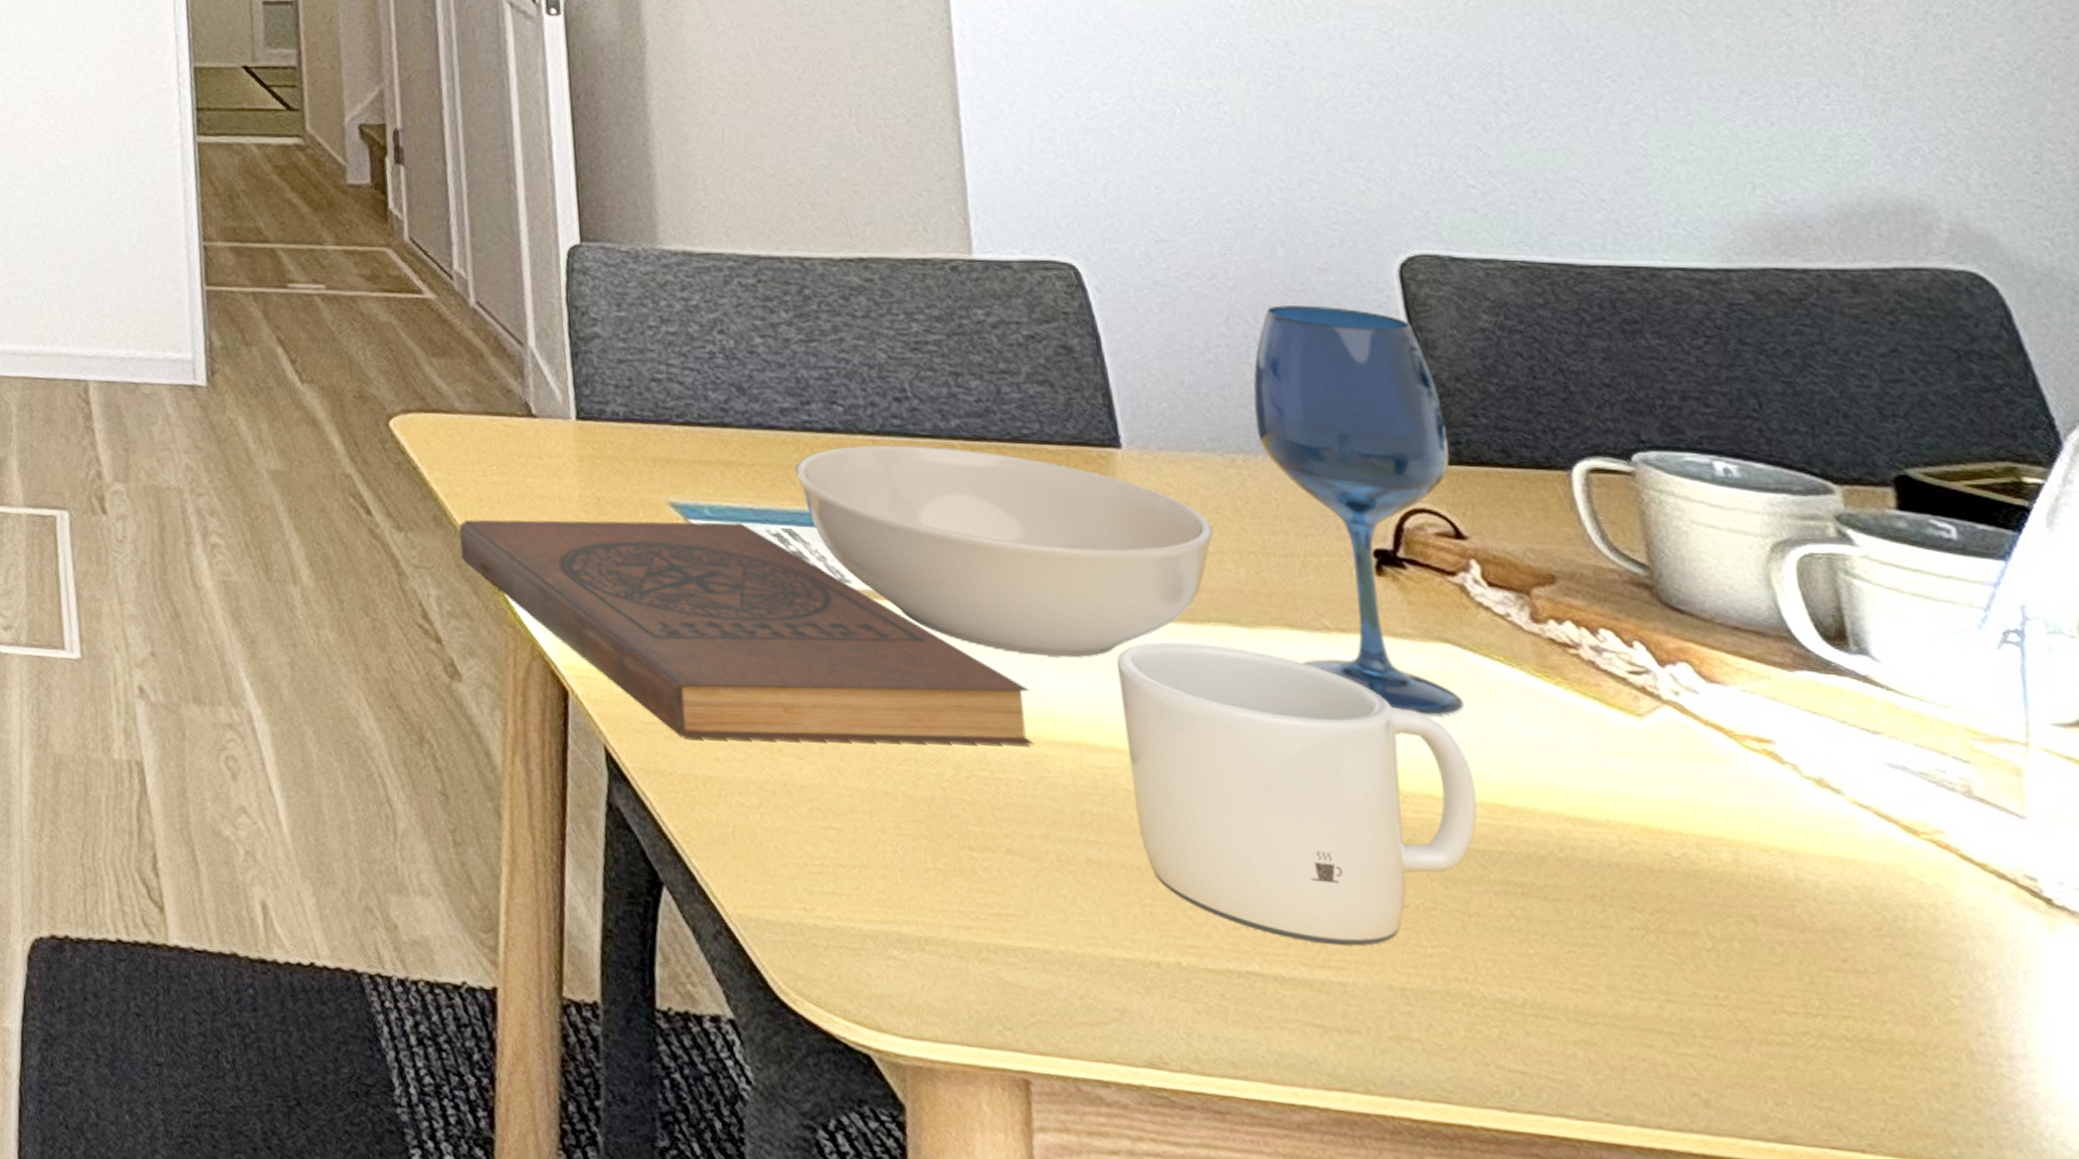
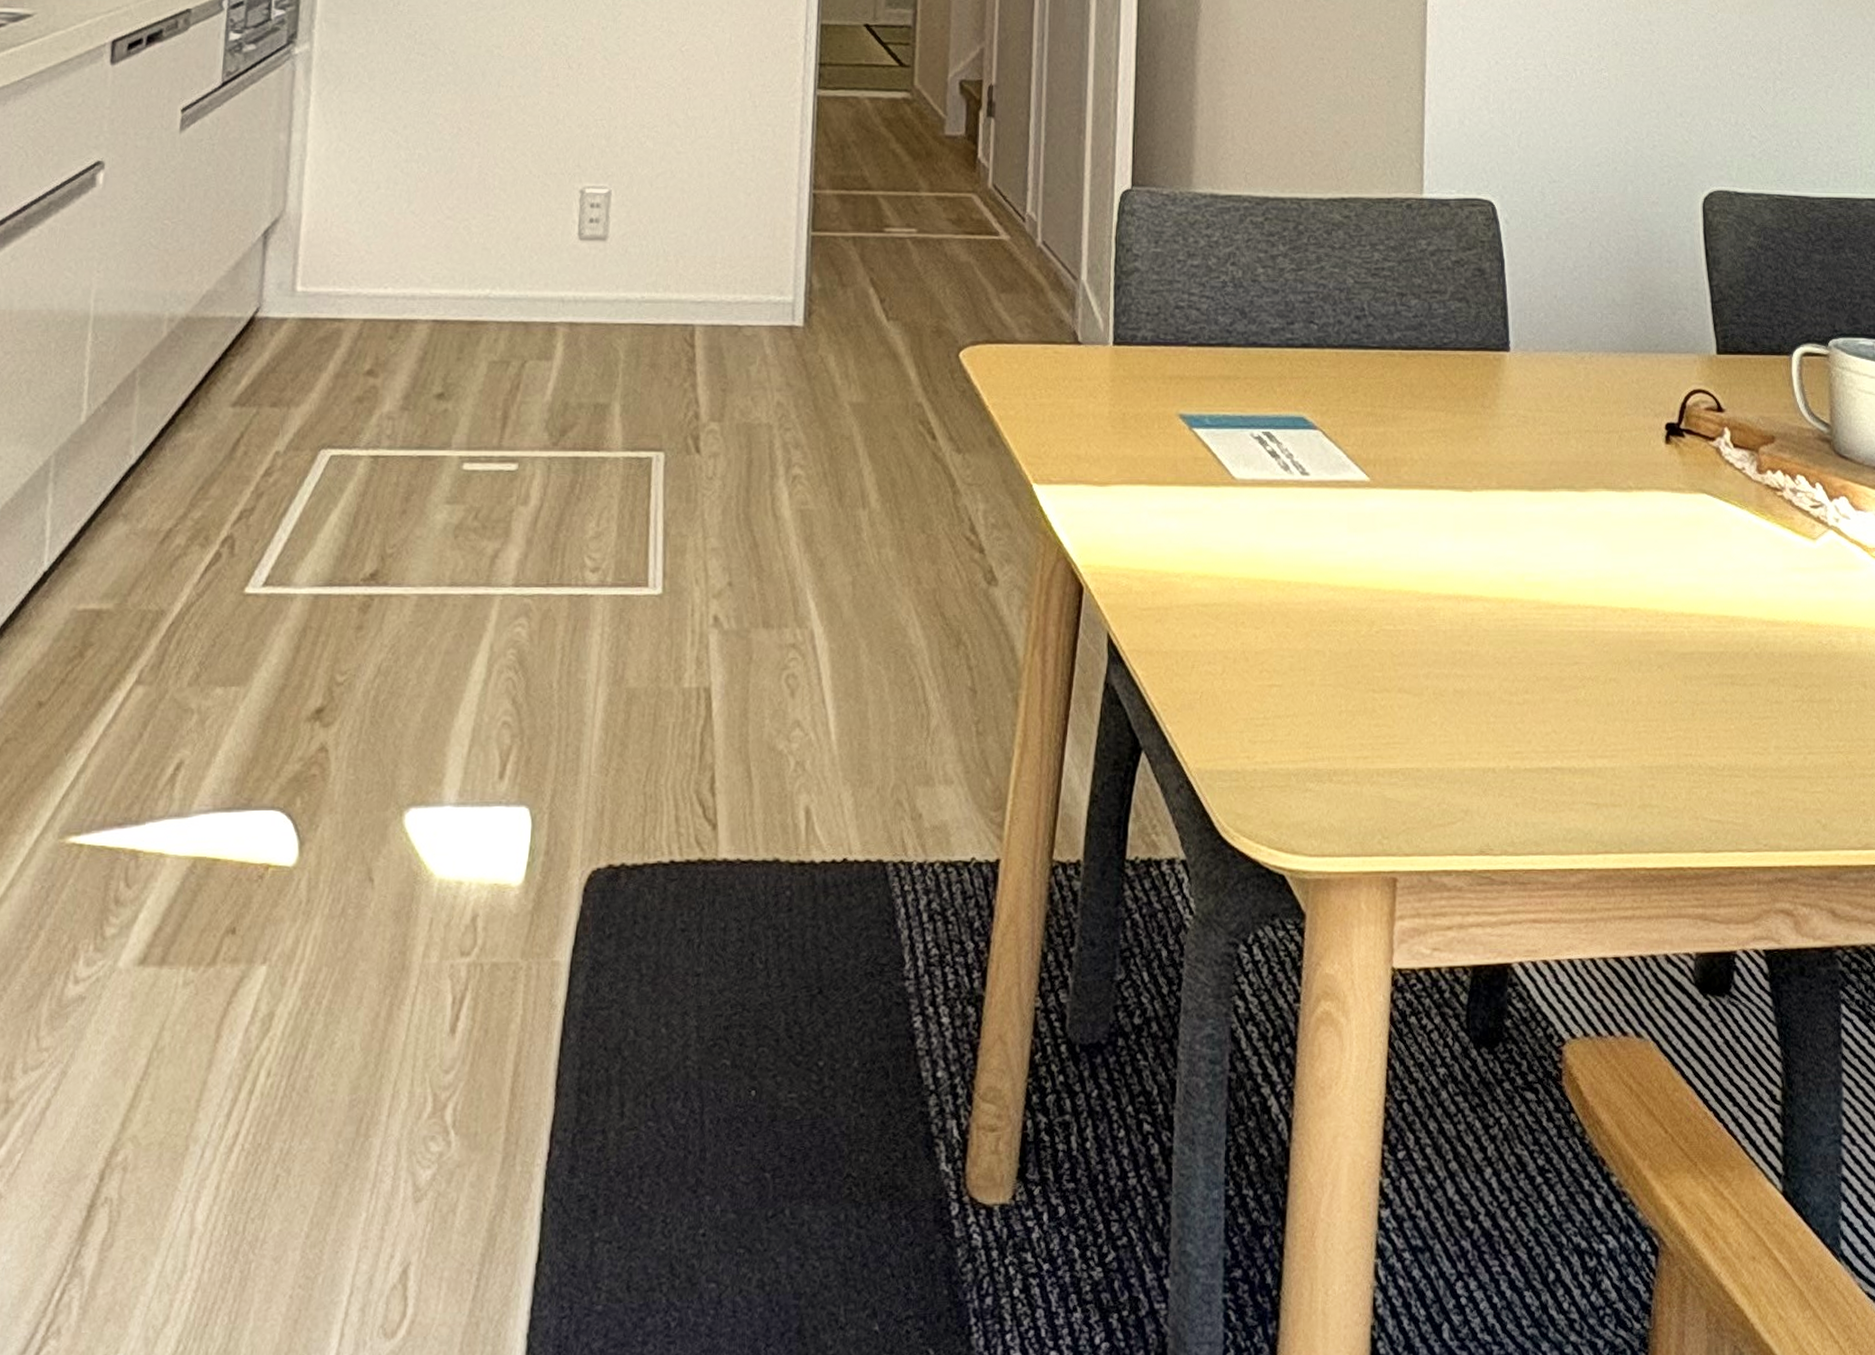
book: present [459,519,1035,745] -> none [1007,429,1427,620]
bowl: present [795,444,1214,658] -> none [1277,356,1564,526]
mug: present [1116,642,1478,946] -> none [1489,507,1710,738]
wineglass: present [1253,305,1465,715] -> none [1600,232,1720,550]

